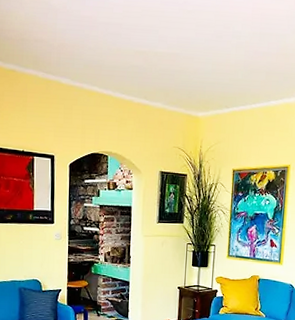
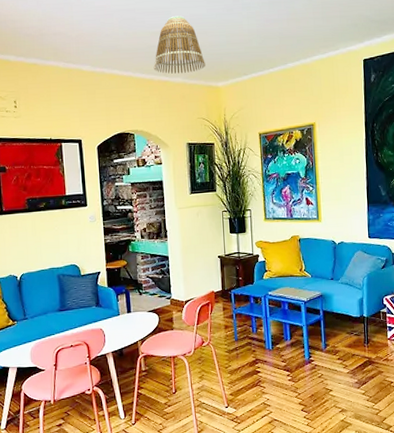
lamp shade: none [134,36,188,99] -> present [153,15,206,74]

